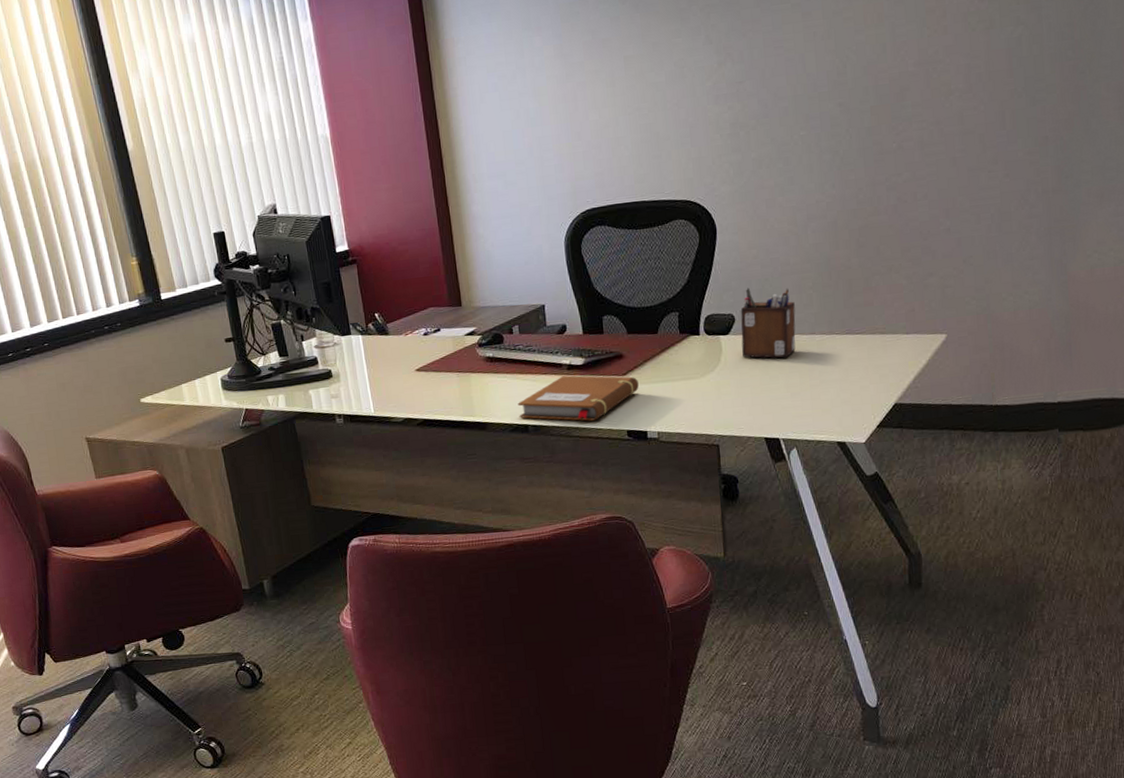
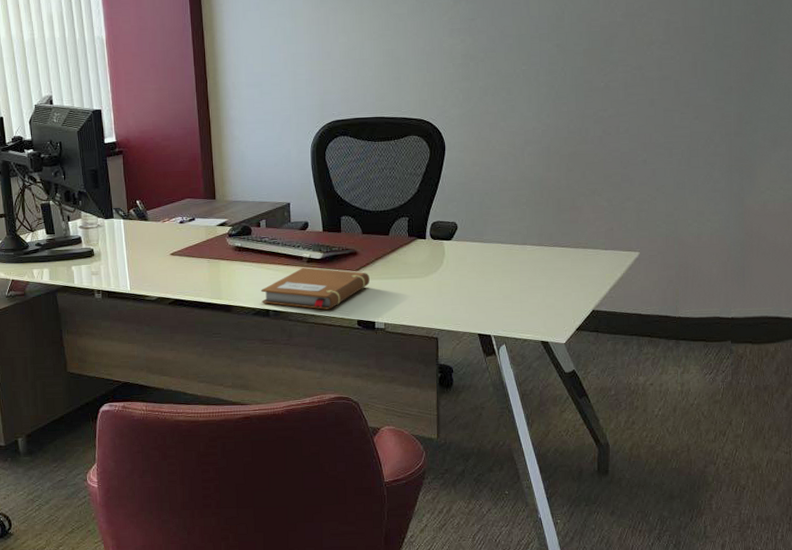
desk organizer: present [740,287,796,359] -> none [462,200,510,264]

